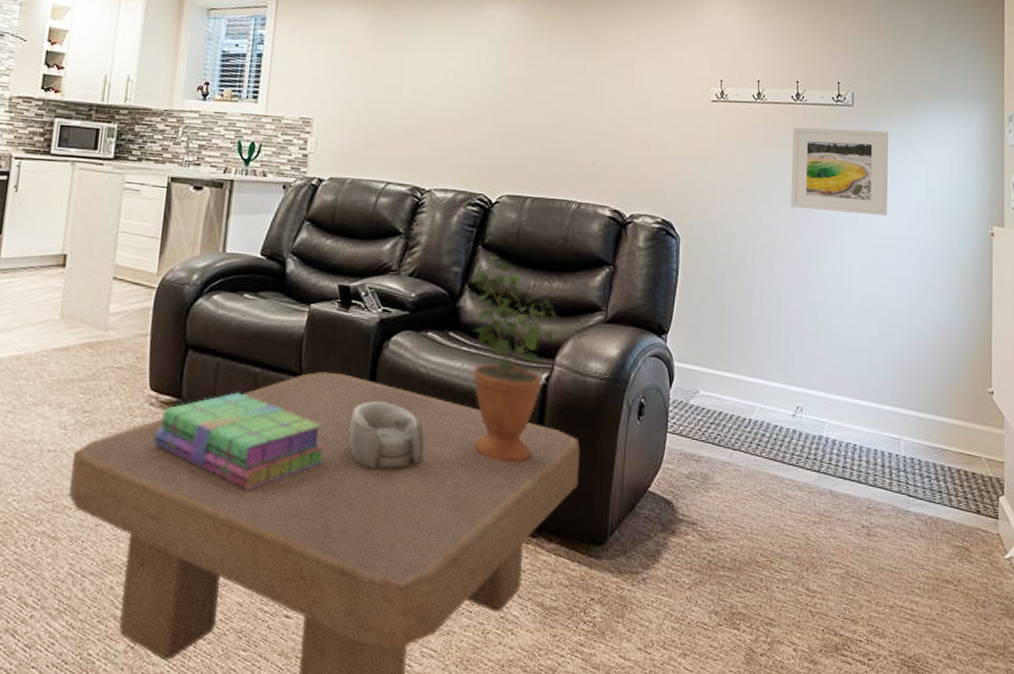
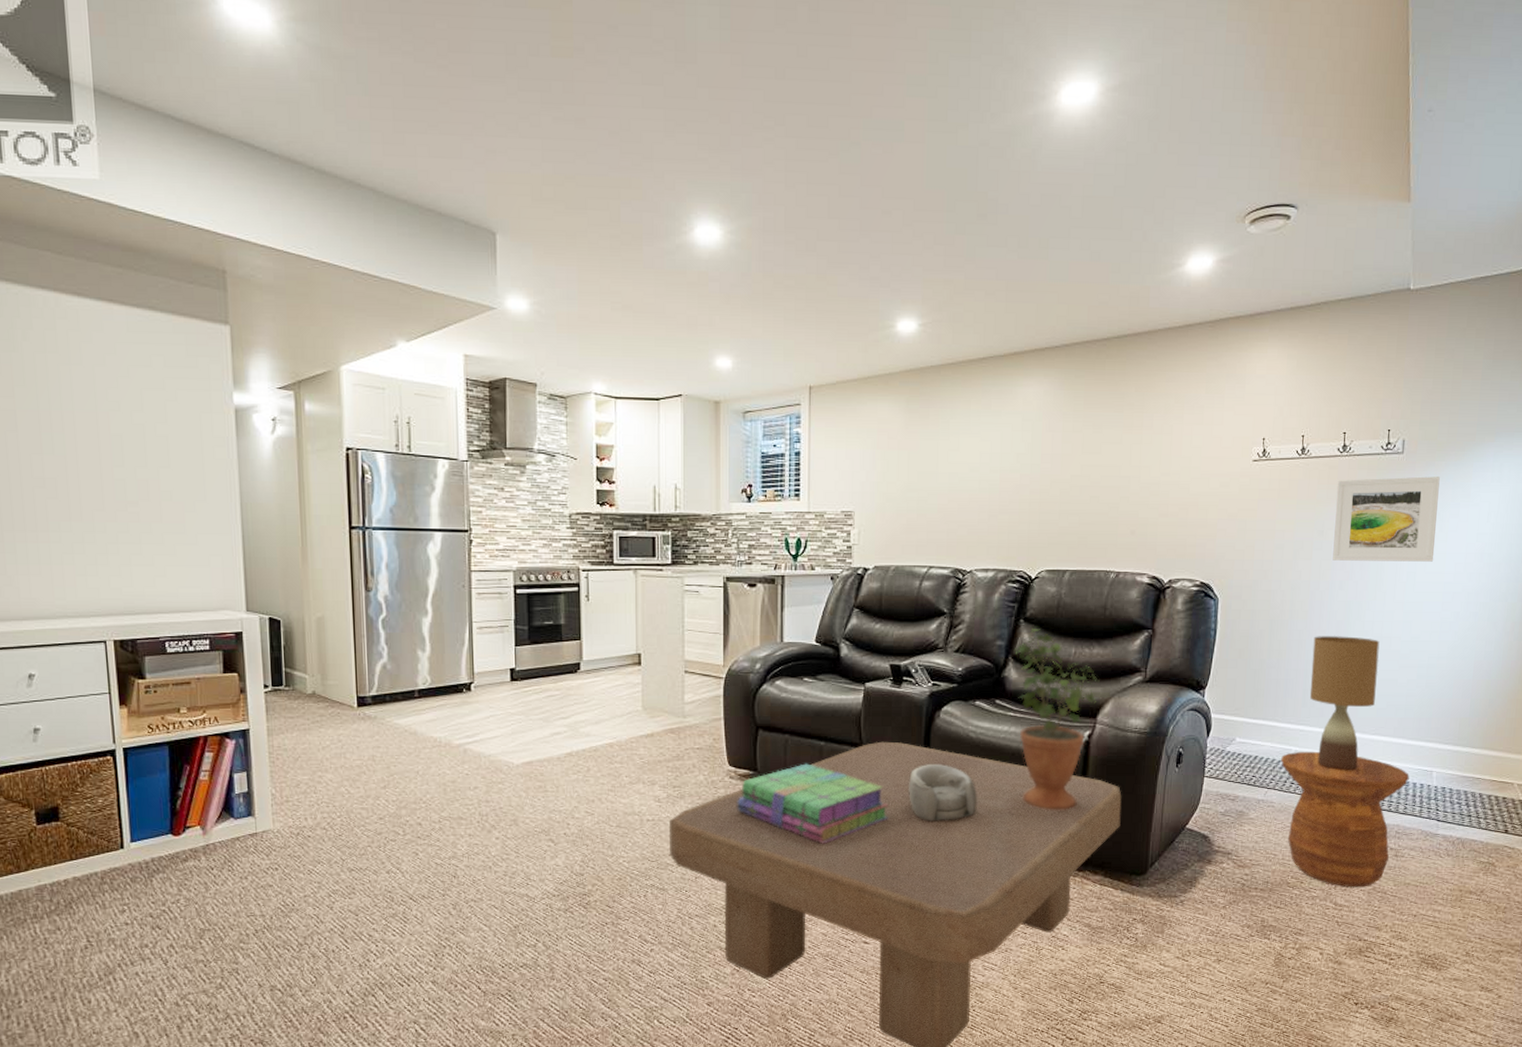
side table: none [745,409,877,571] -> present [1280,751,1409,887]
table lamp: none [773,284,840,434] -> present [1309,636,1380,771]

